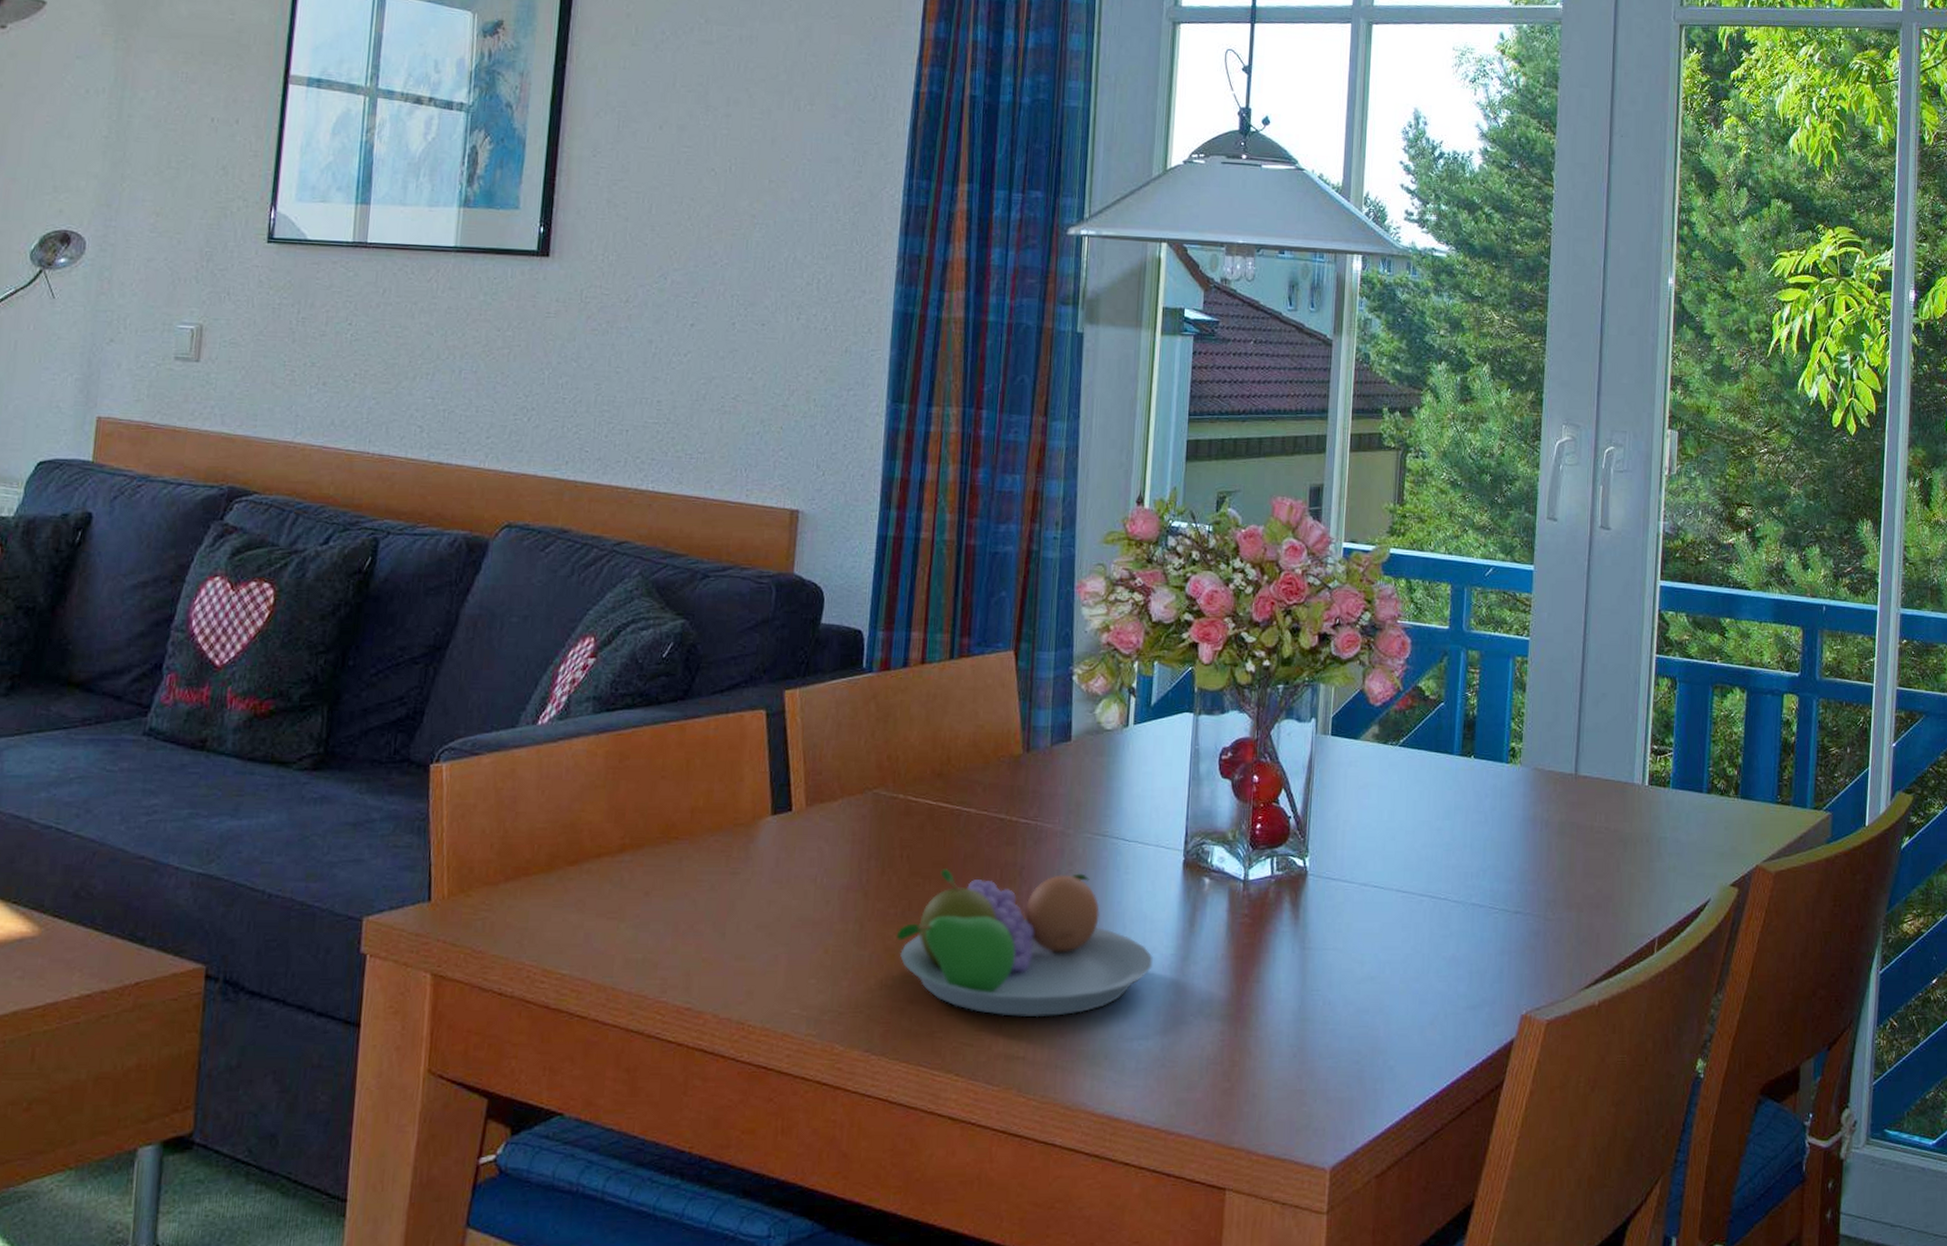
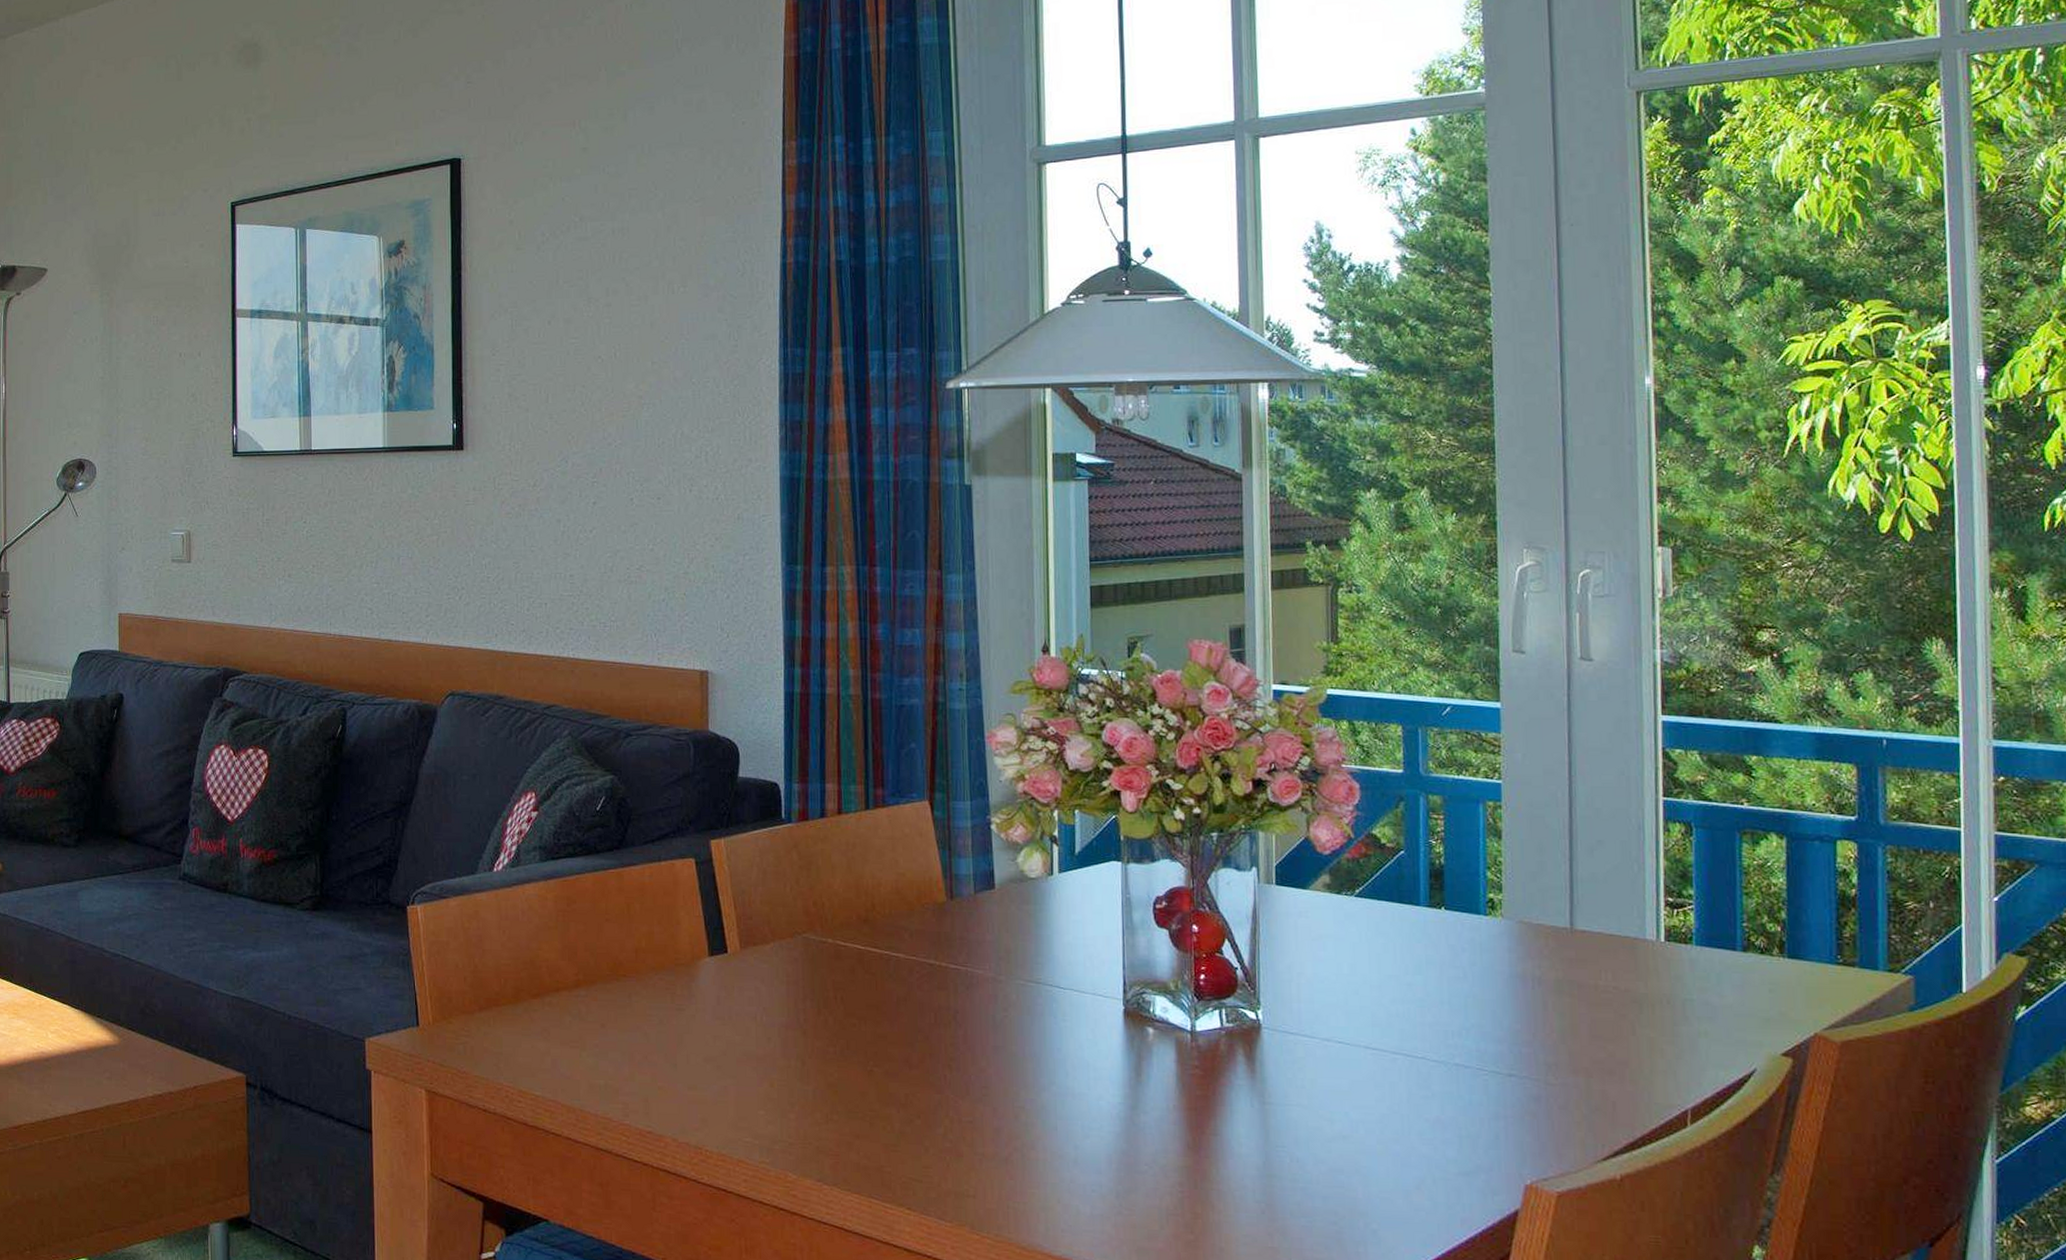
fruit bowl: present [896,869,1153,1018] -> none [837,1011,1100,1158]

